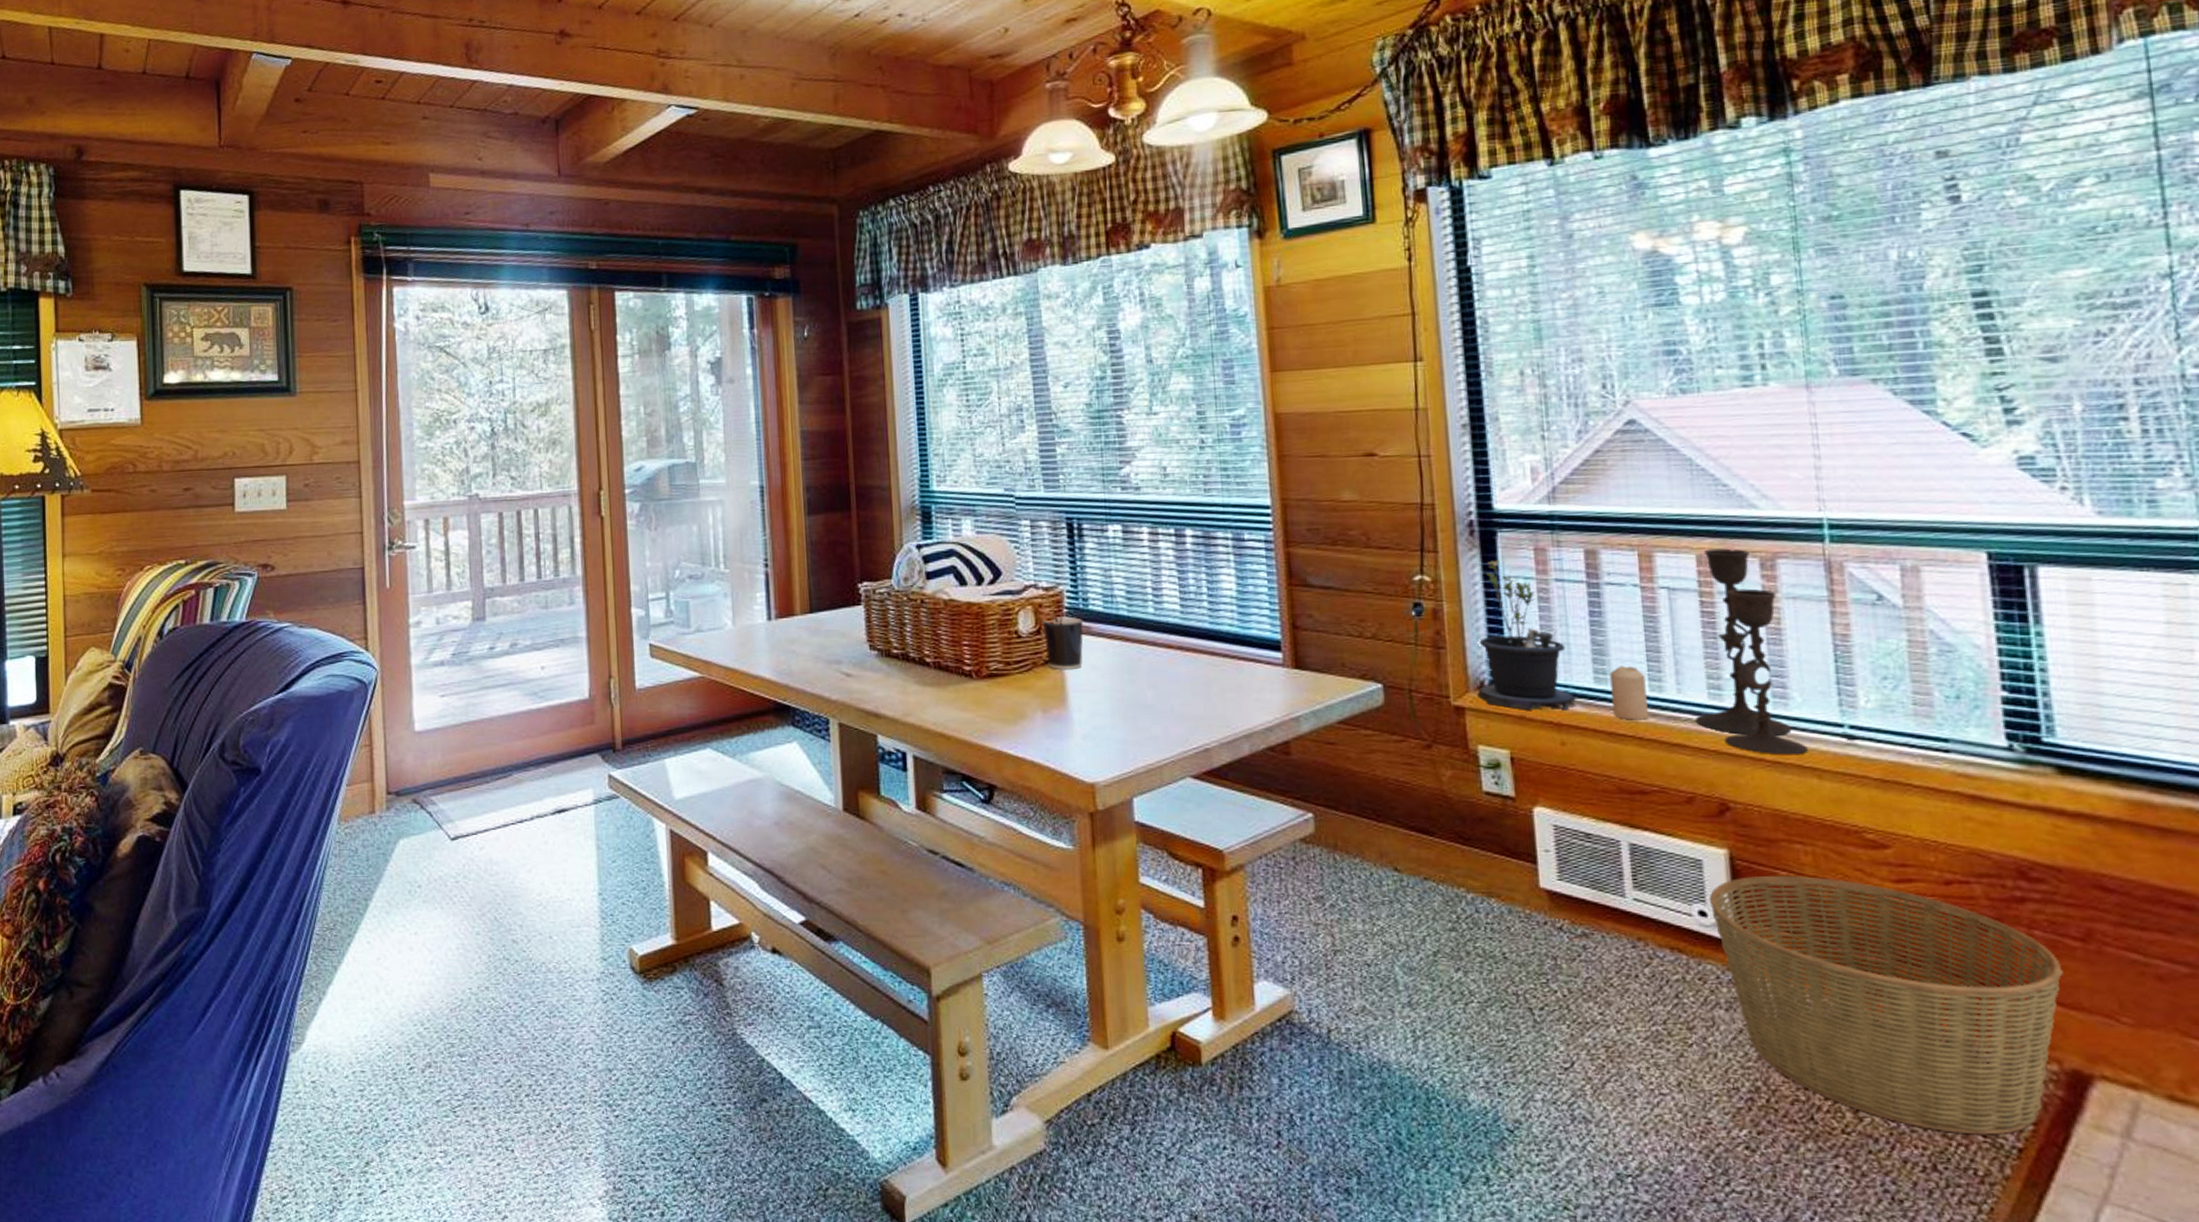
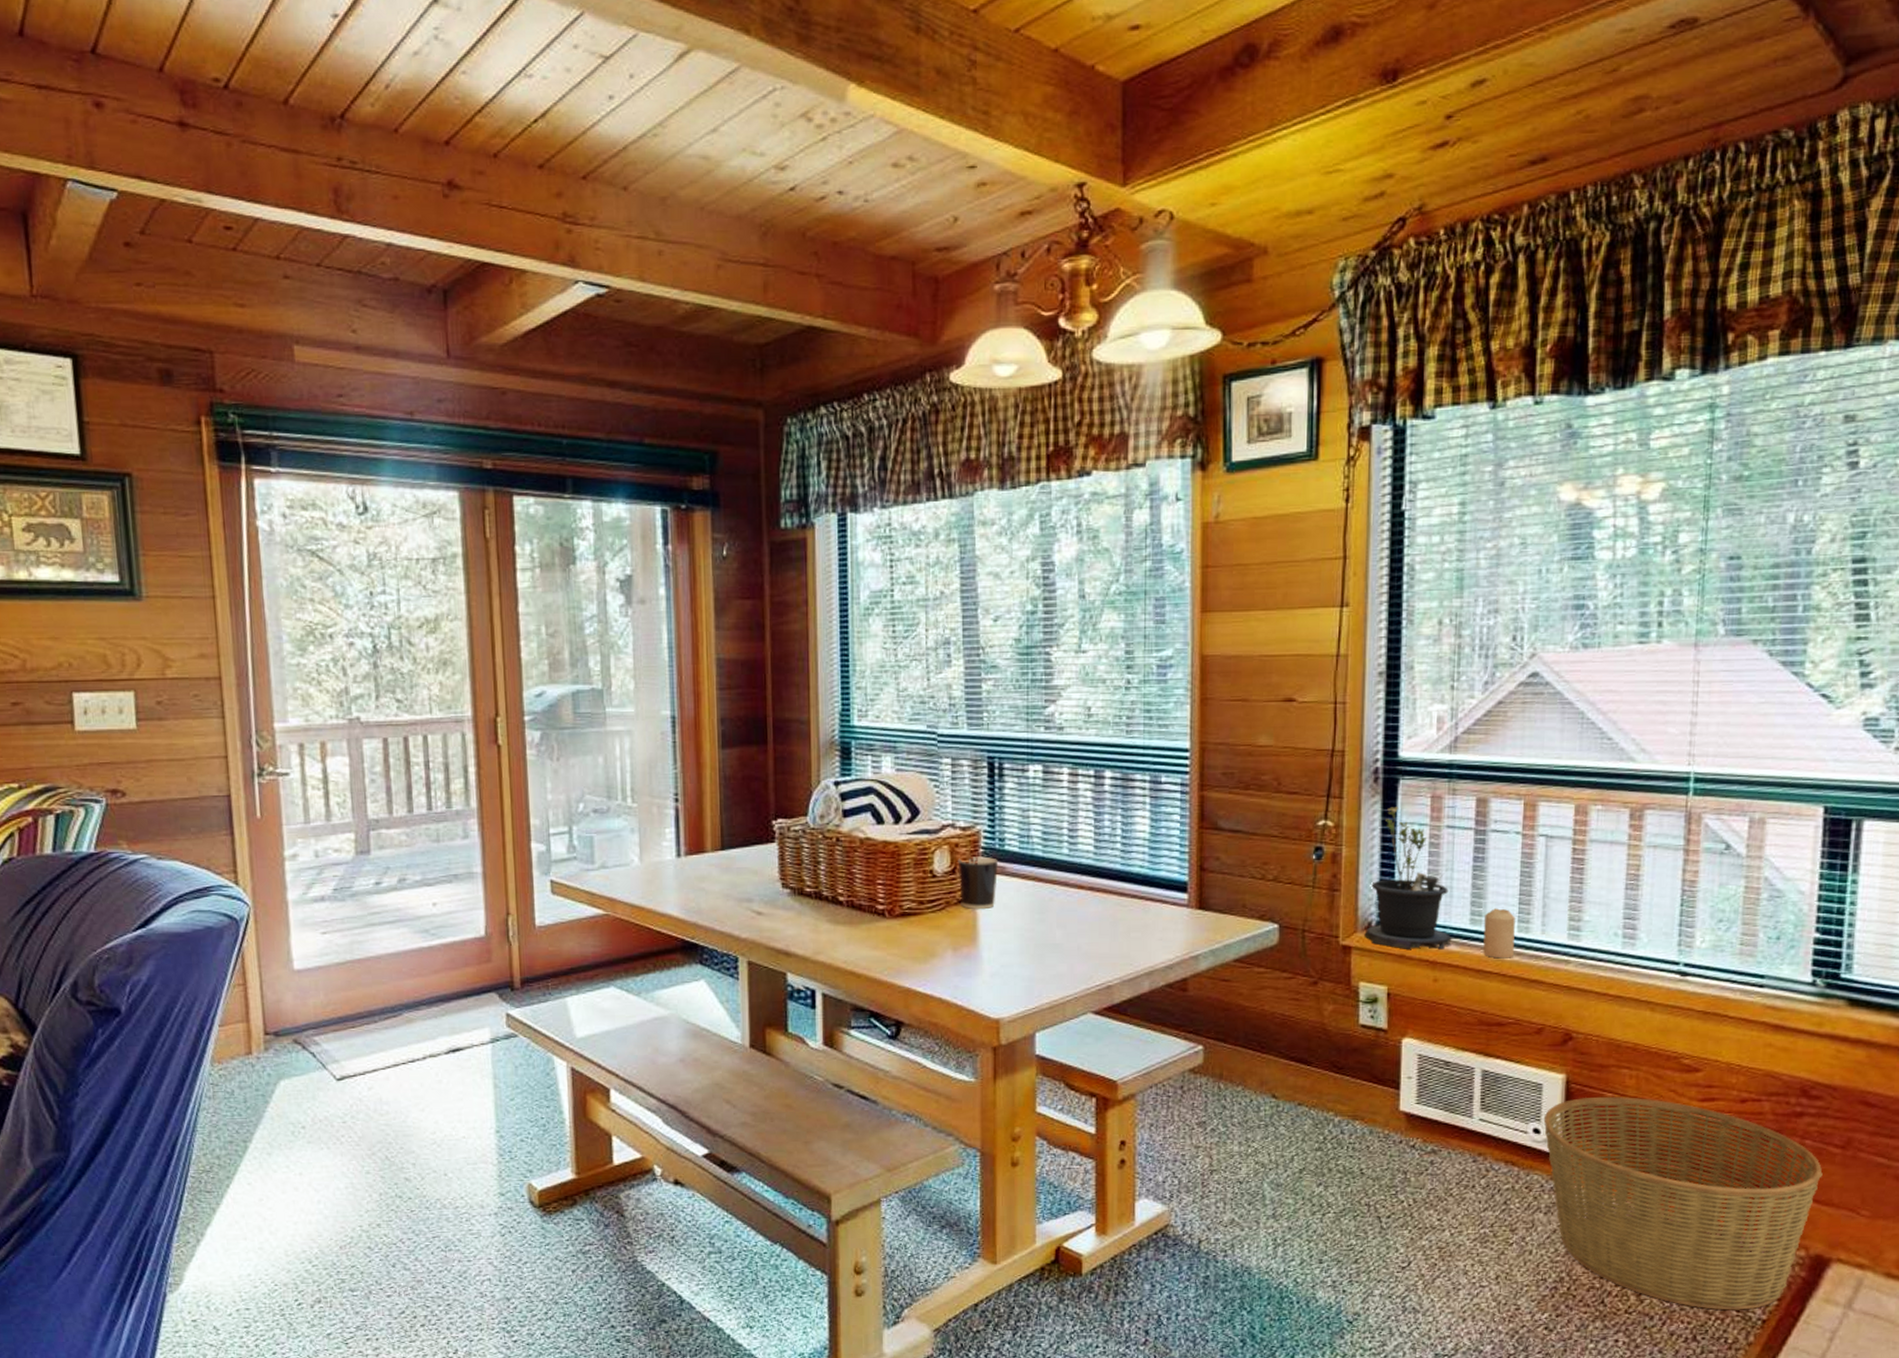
candlestick: present [1696,548,1808,756] -> none [1554,799,1646,991]

